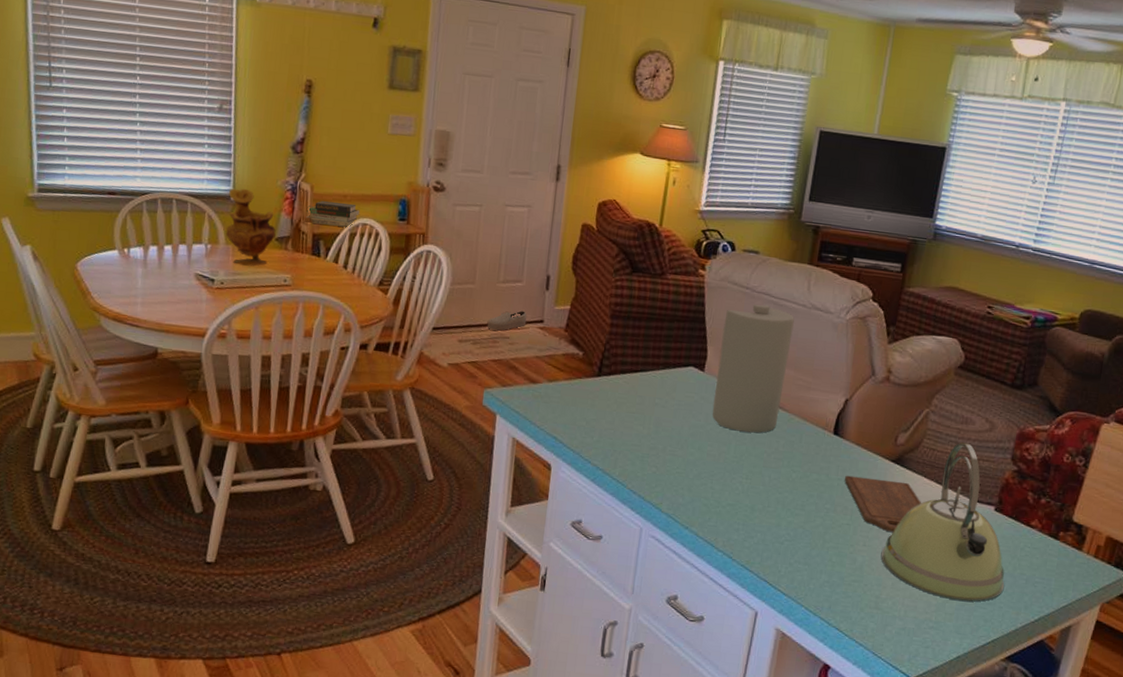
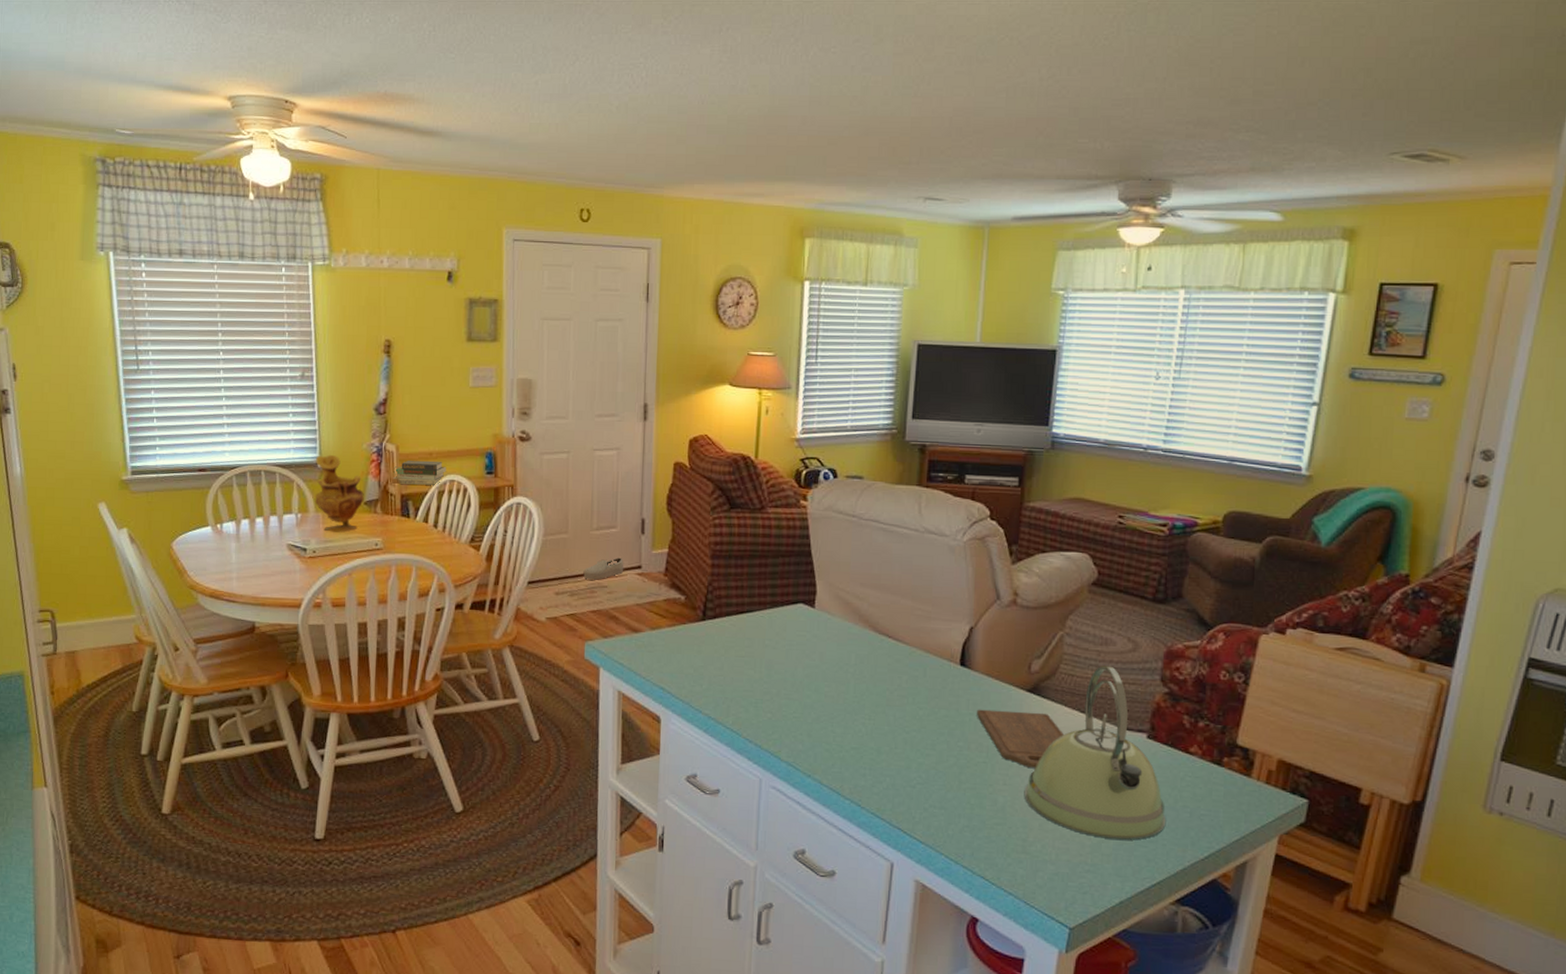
paper towel holder: present [712,305,794,433] -> none [826,532,907,670]

